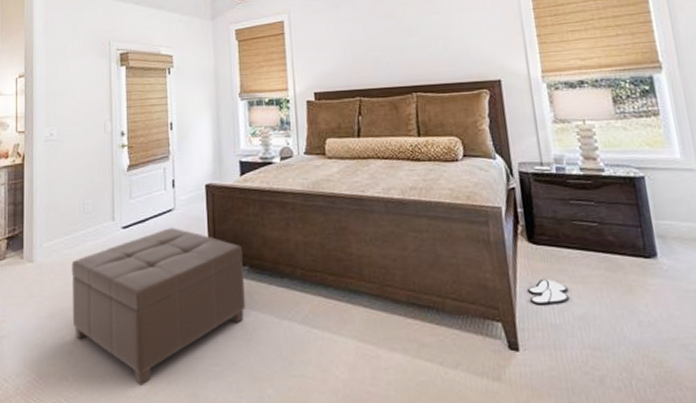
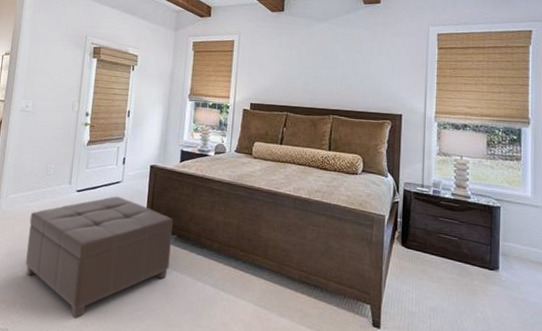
slippers: present [528,278,570,305] -> none [395,275,426,297]

